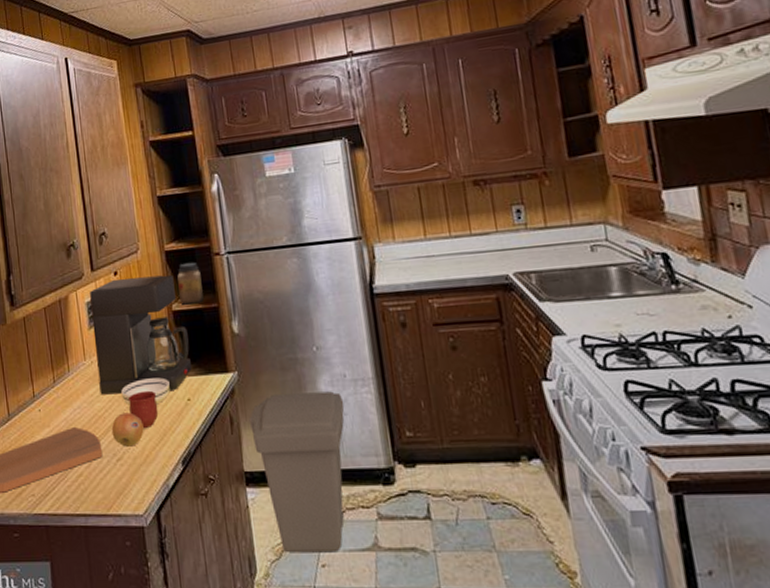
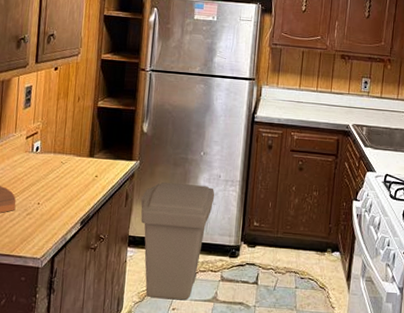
coffee maker: present [90,274,192,395] -> none [23,74,107,167]
fruit: present [111,412,144,447] -> none [26,178,55,206]
bowl: present [121,377,170,405] -> none [41,155,83,176]
mug: present [128,390,159,428] -> none [45,164,71,193]
jar: present [176,262,204,305] -> none [105,71,127,105]

